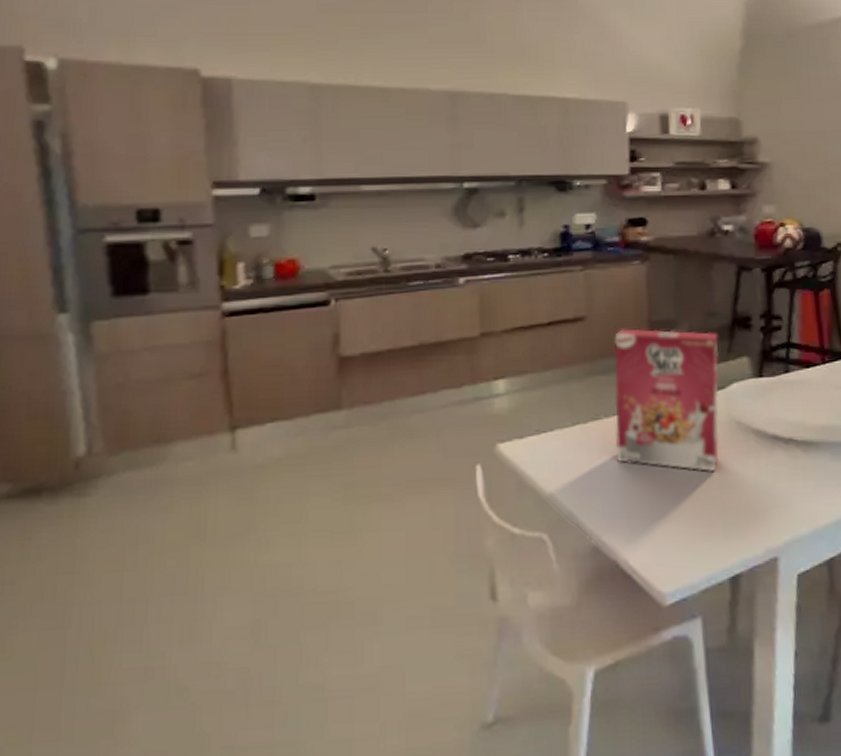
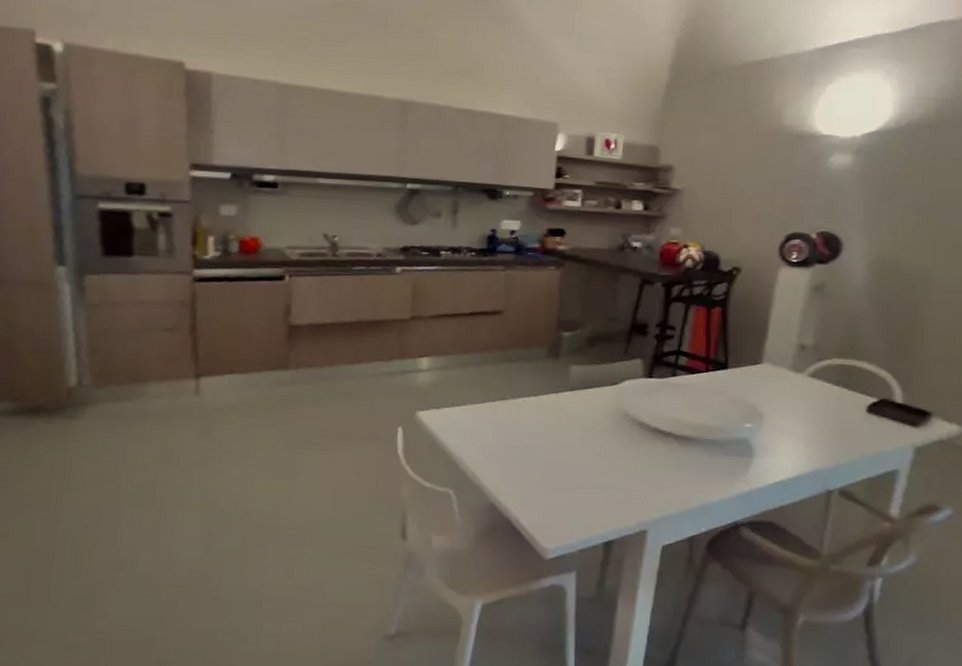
cereal box: present [614,329,719,473] -> none [518,324,617,454]

